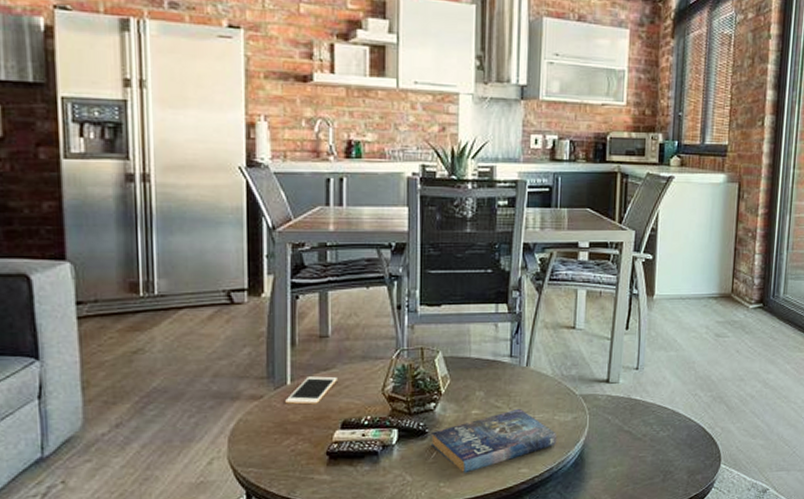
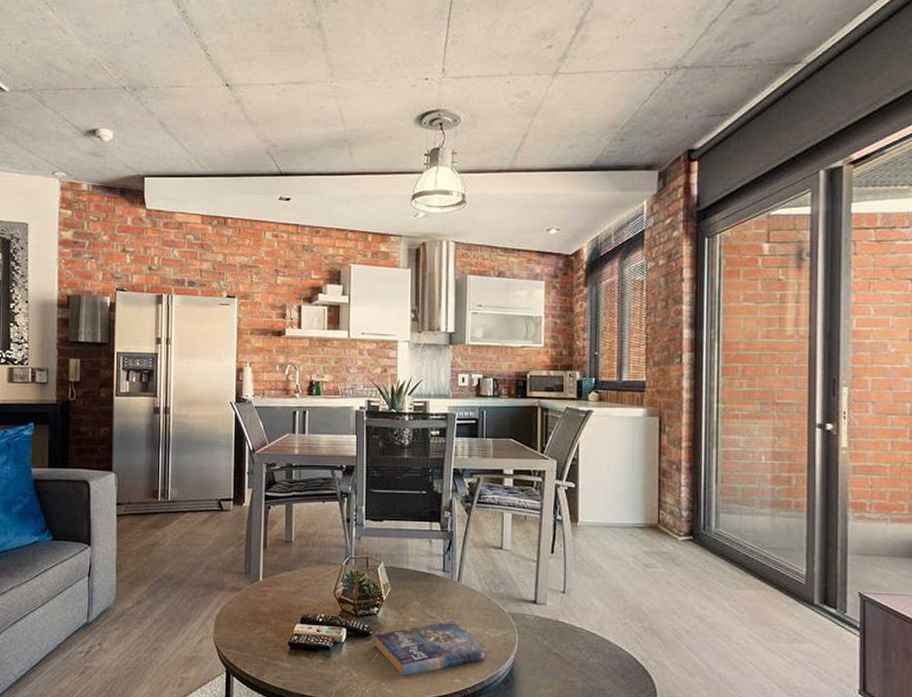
cell phone: present [285,376,337,405] -> none [258,575,298,600]

